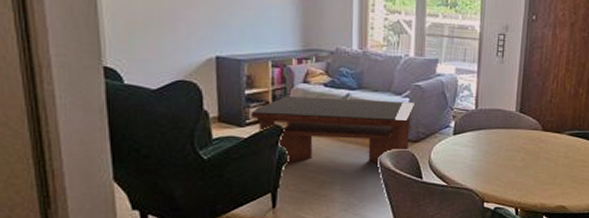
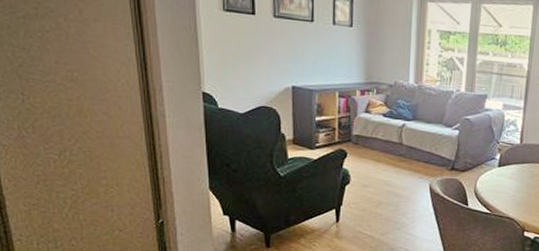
coffee table: present [251,96,414,165] -> none [320,124,463,191]

